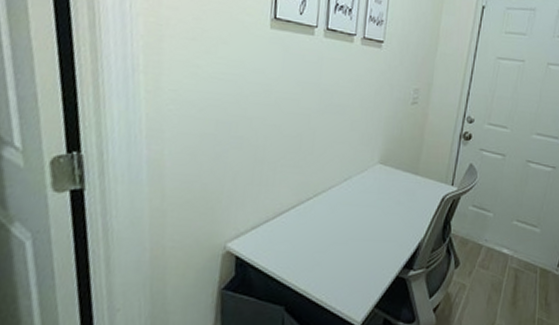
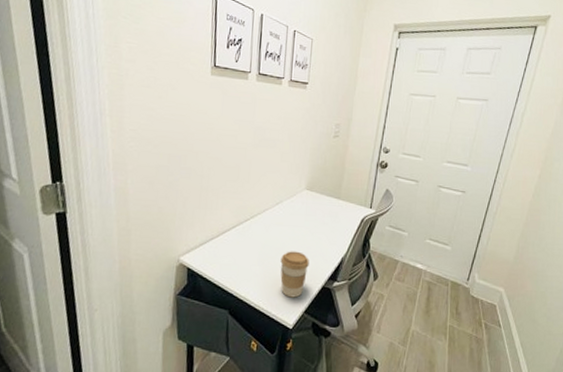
coffee cup: none [347,235,382,290] -> present [280,251,309,298]

